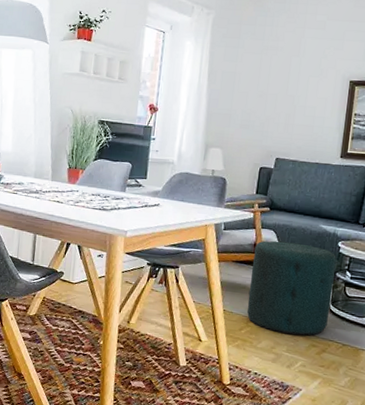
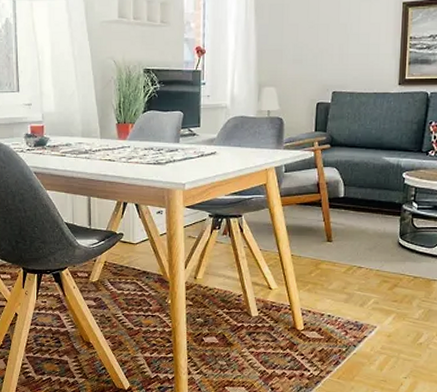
ottoman: present [247,241,337,336] -> none [315,178,403,273]

